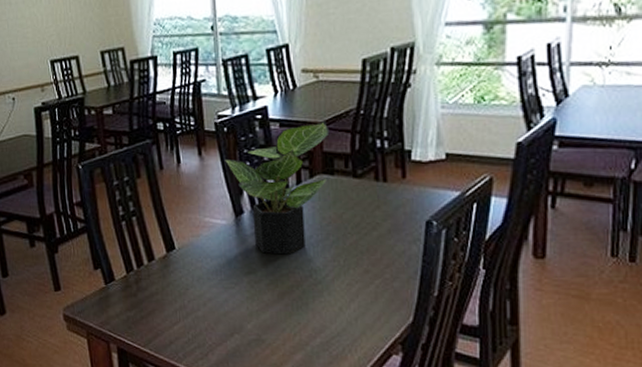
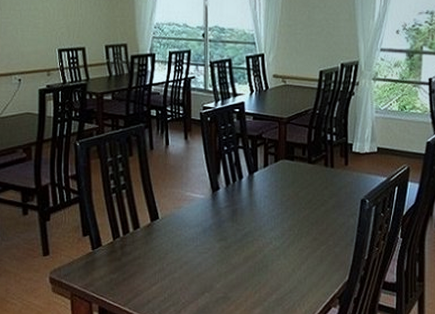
potted plant: present [223,121,330,255] -> none [205,117,292,225]

